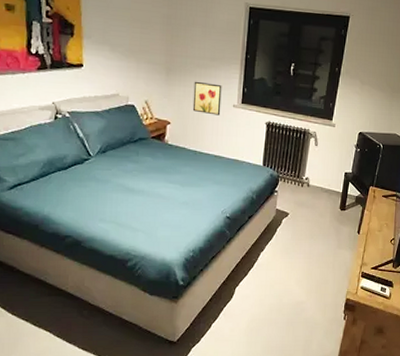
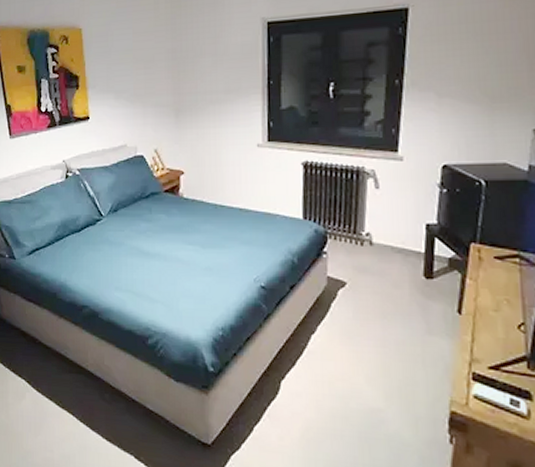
wall art: present [192,81,222,116] -> none [207,120,243,159]

